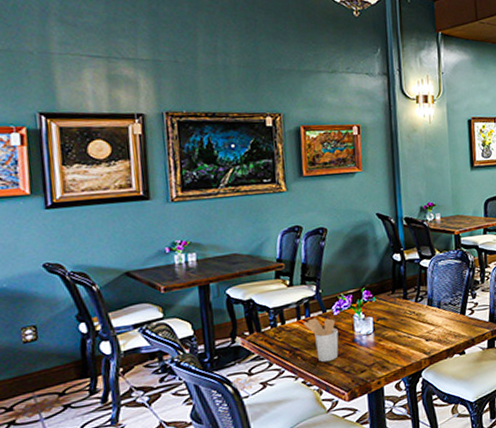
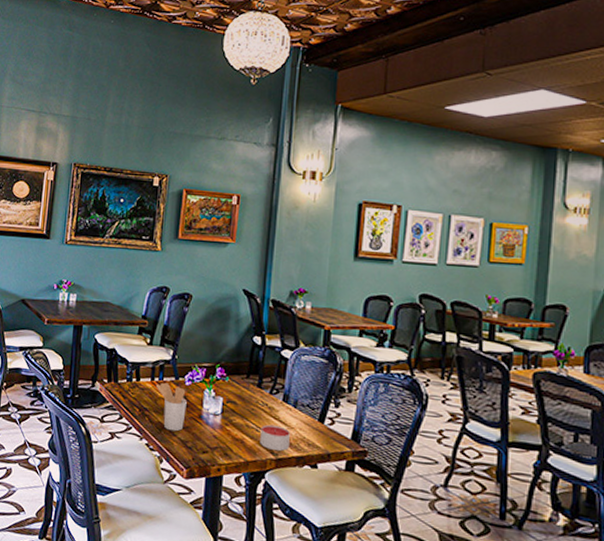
candle: none [412,327,439,351] -> present [260,424,290,452]

